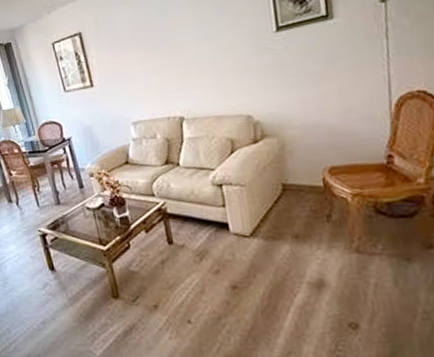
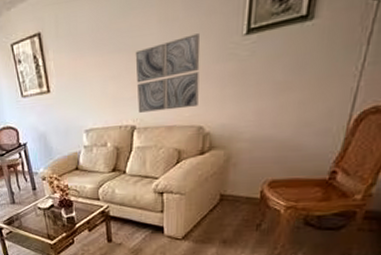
wall art: none [175,31,243,104] -> present [135,33,200,113]

